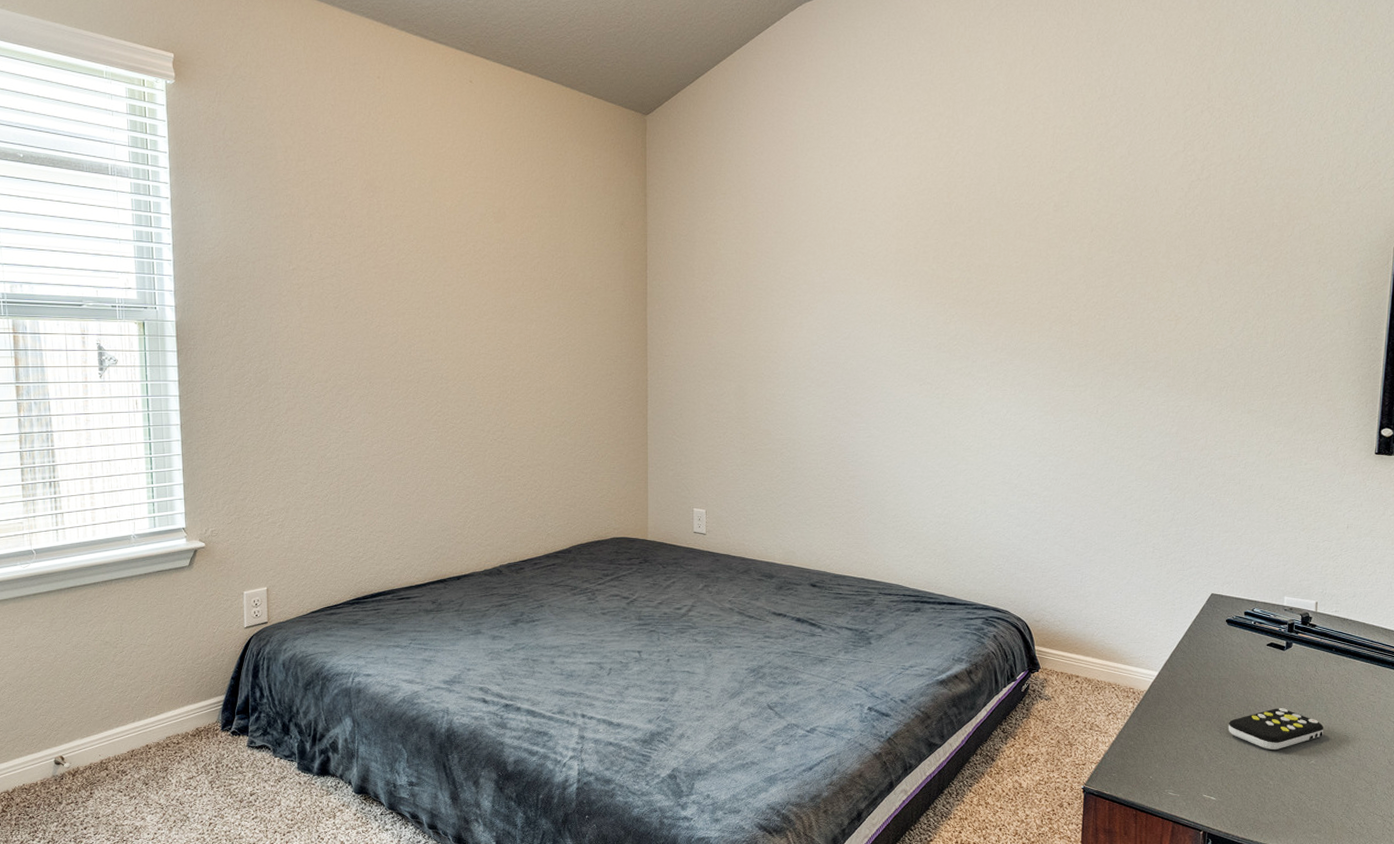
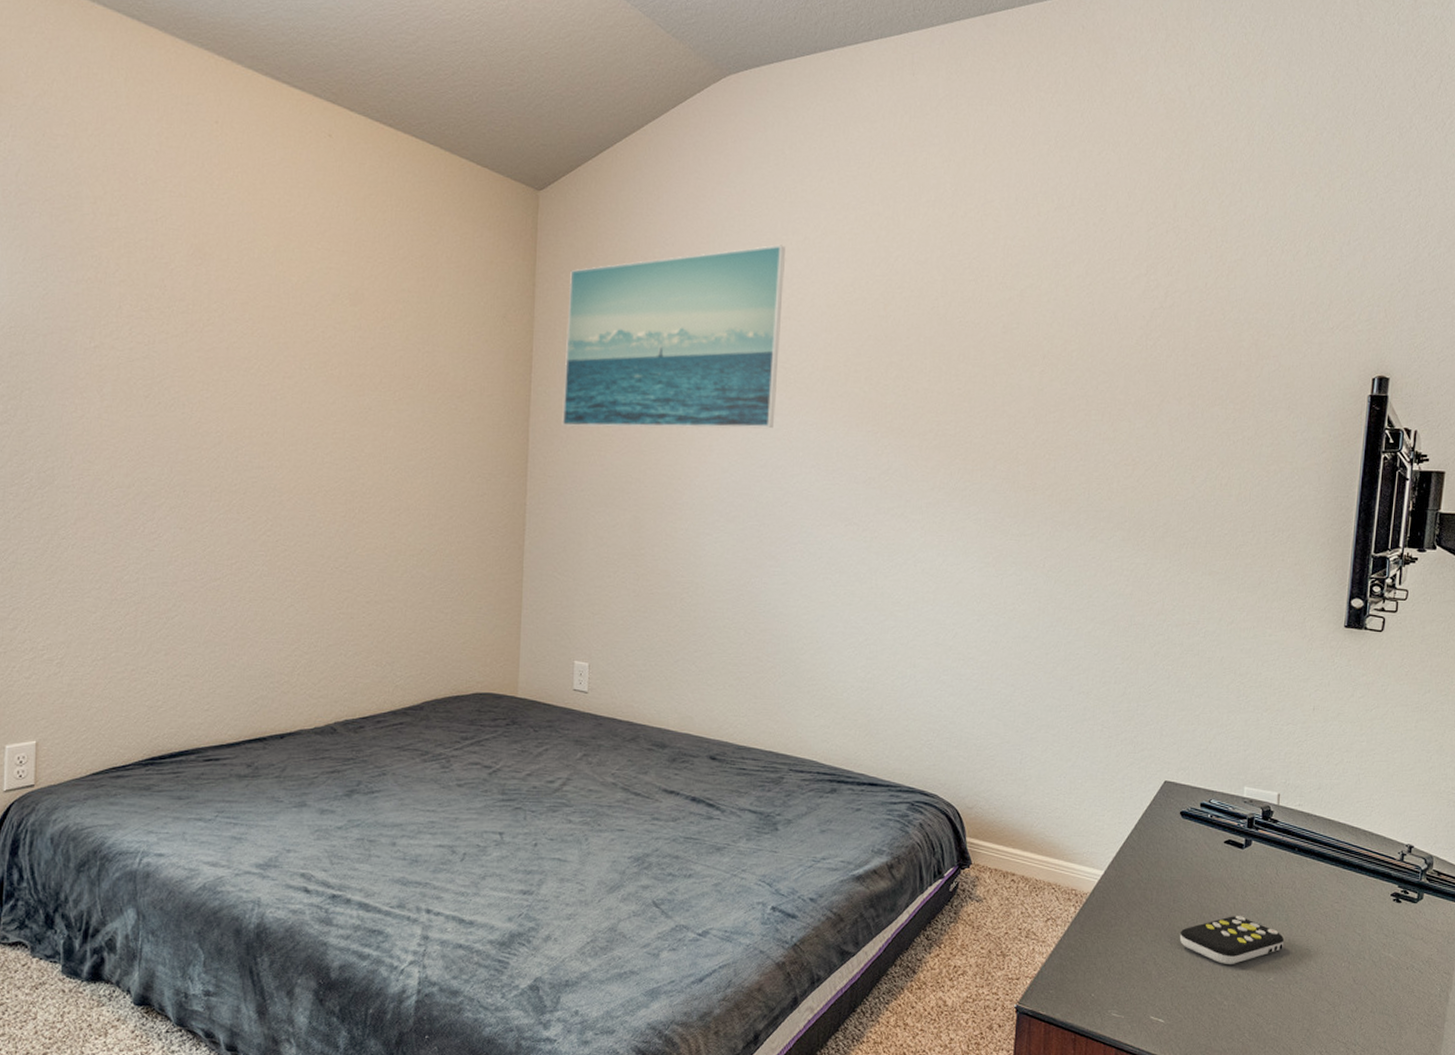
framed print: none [674,147,859,313] -> present [562,244,785,429]

